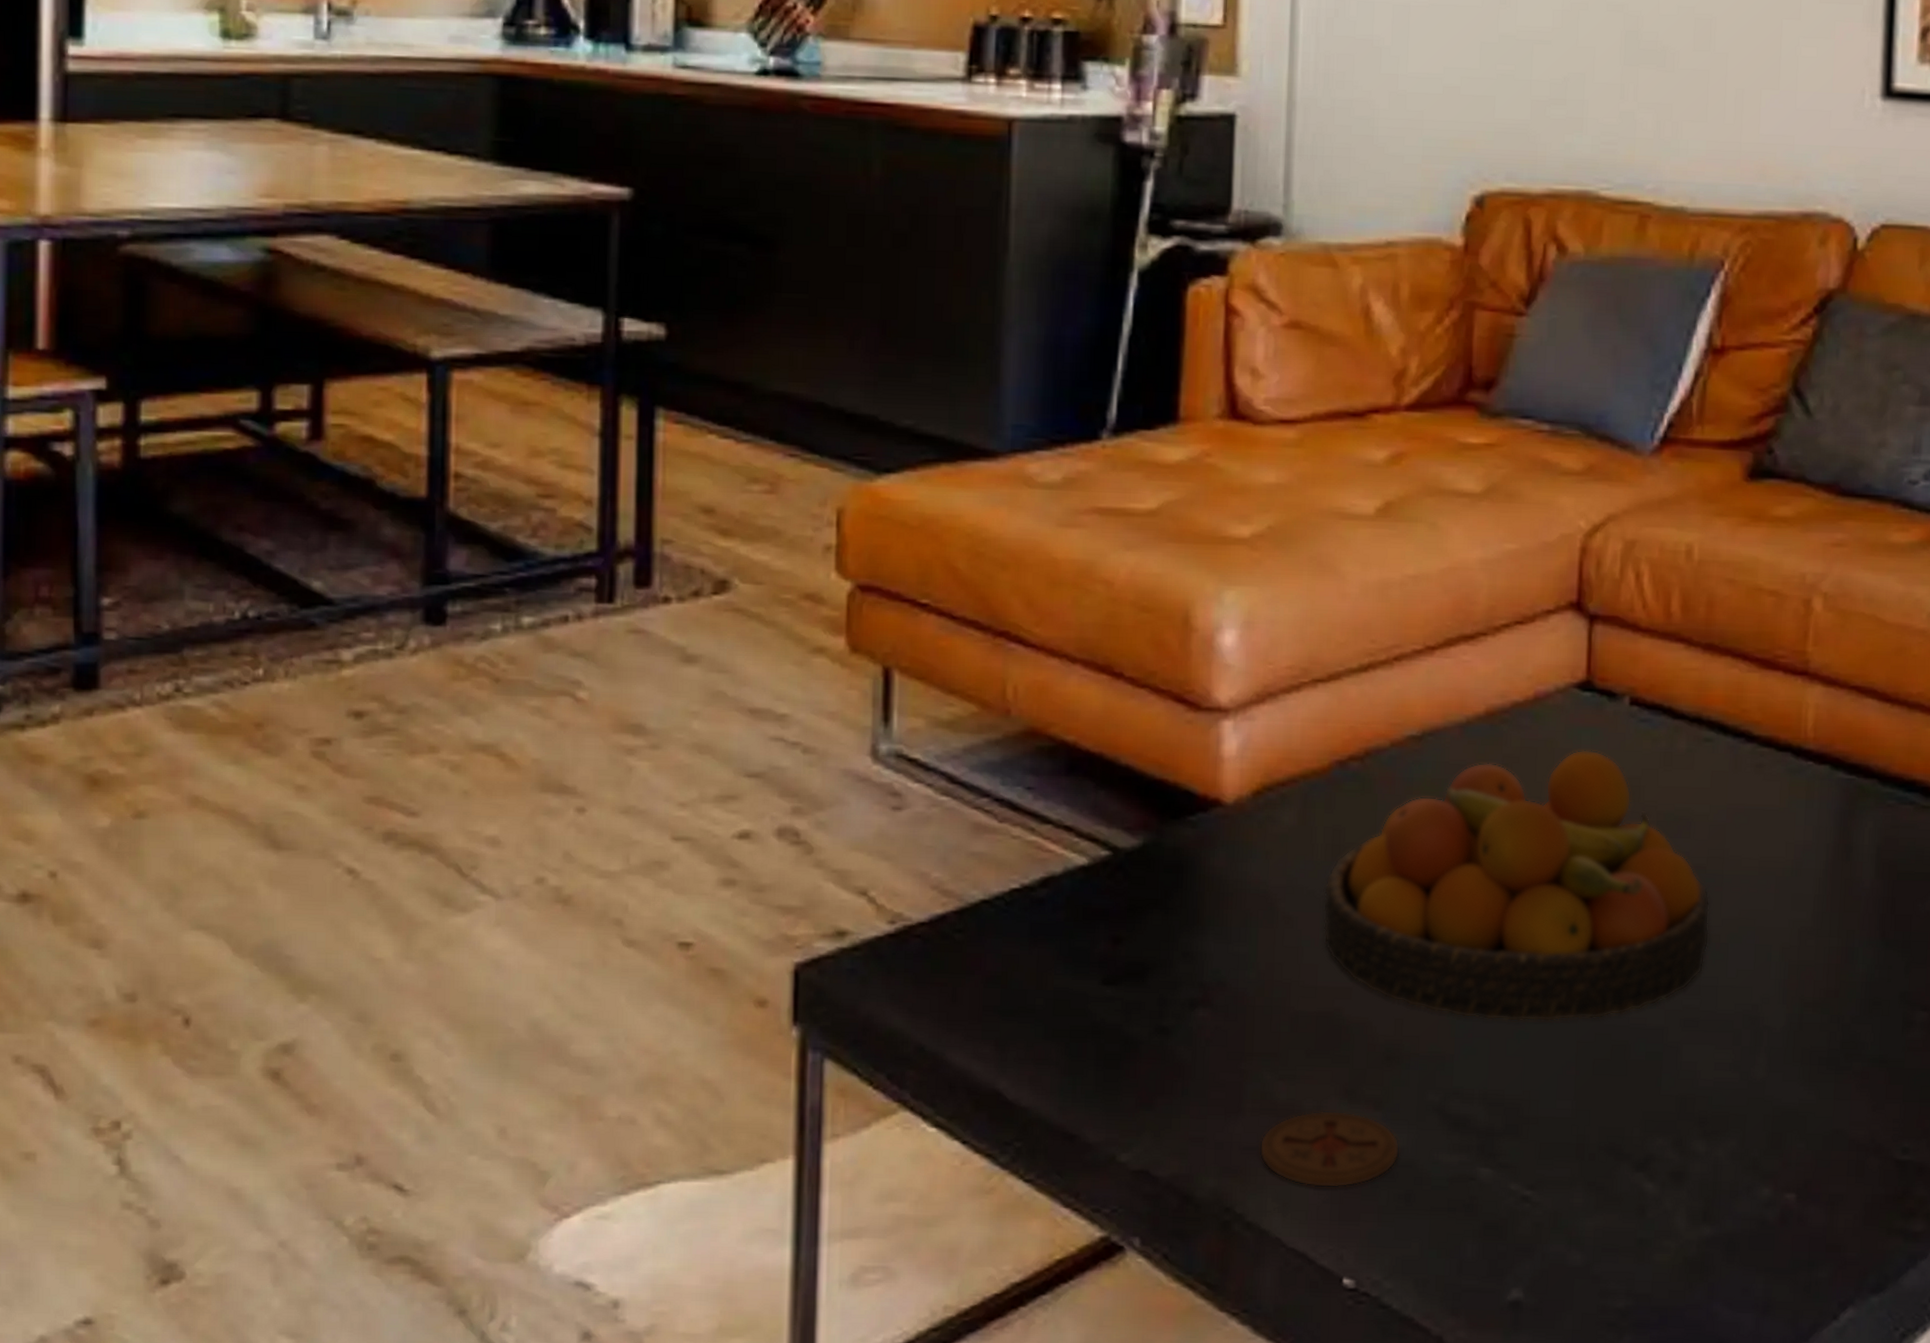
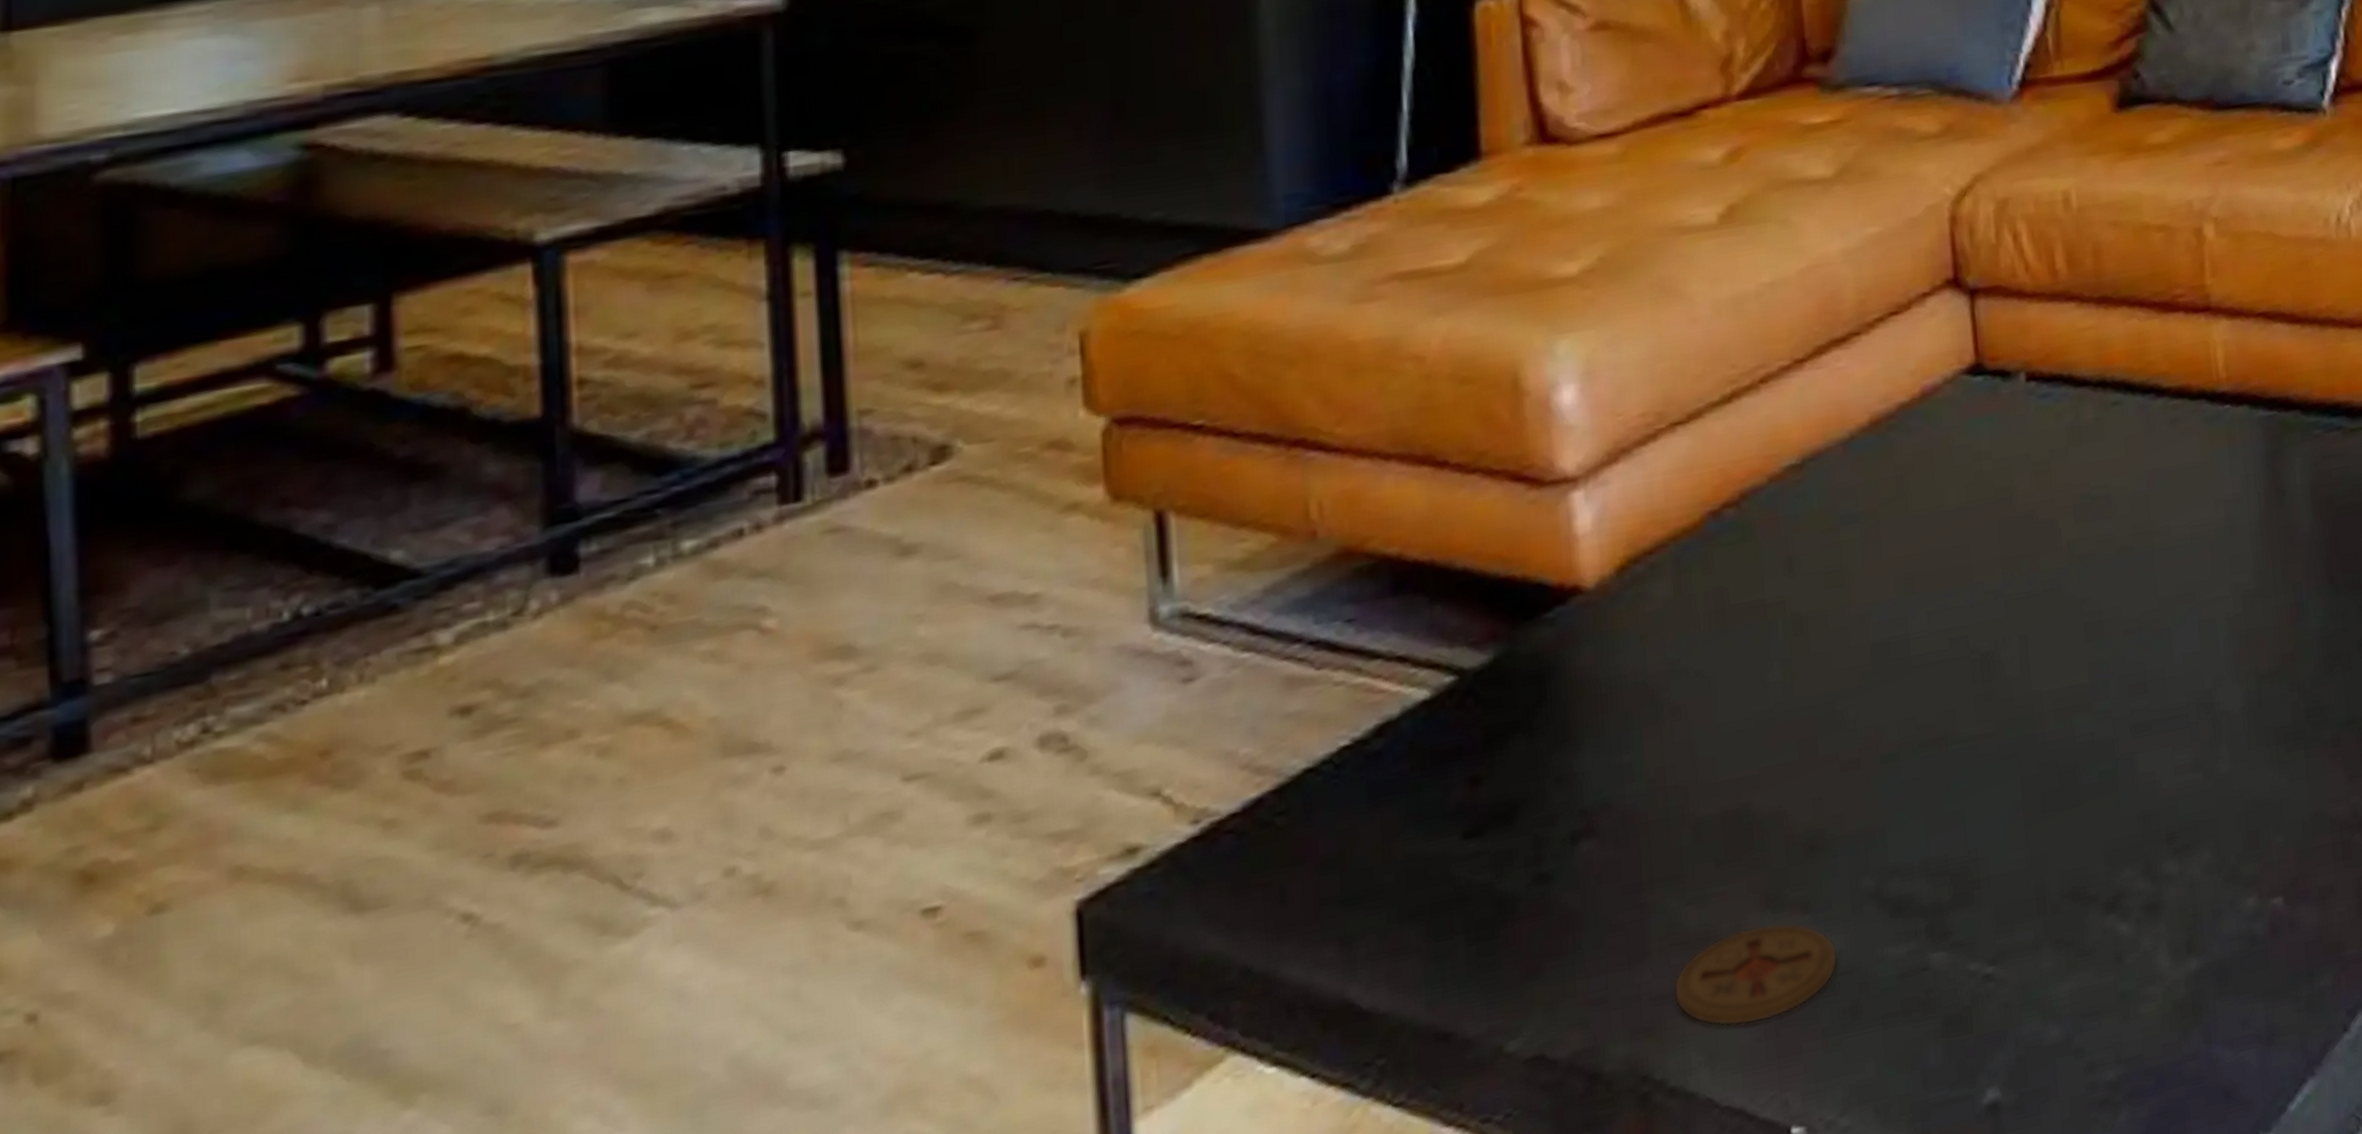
fruit bowl: present [1323,750,1710,1022] -> none [1712,440,2149,782]

